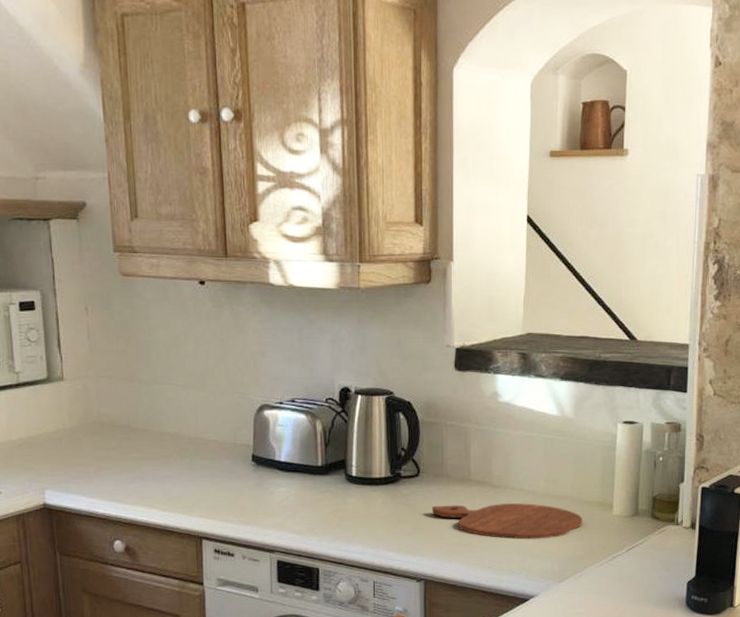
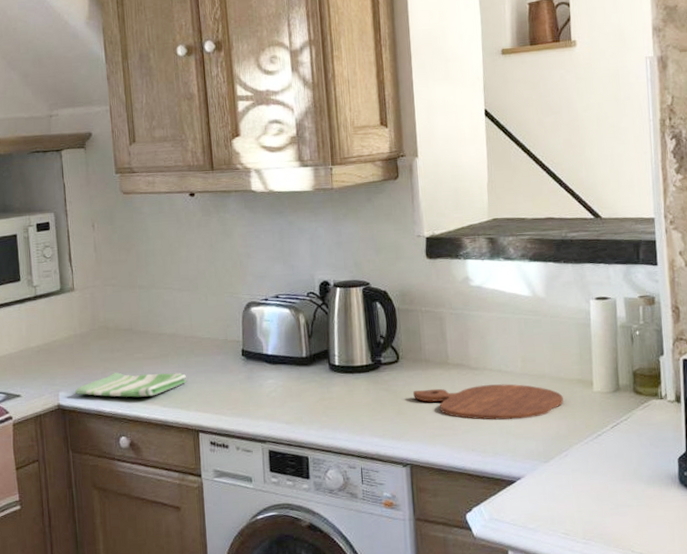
dish towel: none [63,472,191,500] -> present [74,372,187,397]

